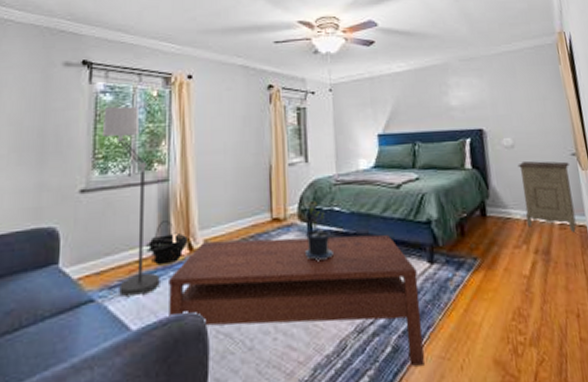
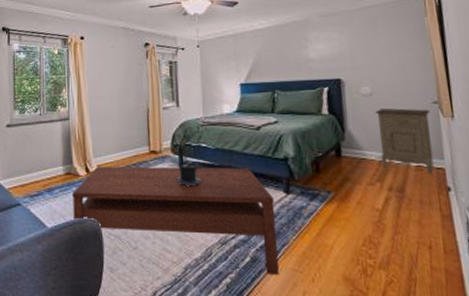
floor lamp: present [101,106,160,297] -> none [19,62,66,203]
basket: present [145,220,188,266] -> none [54,149,85,183]

